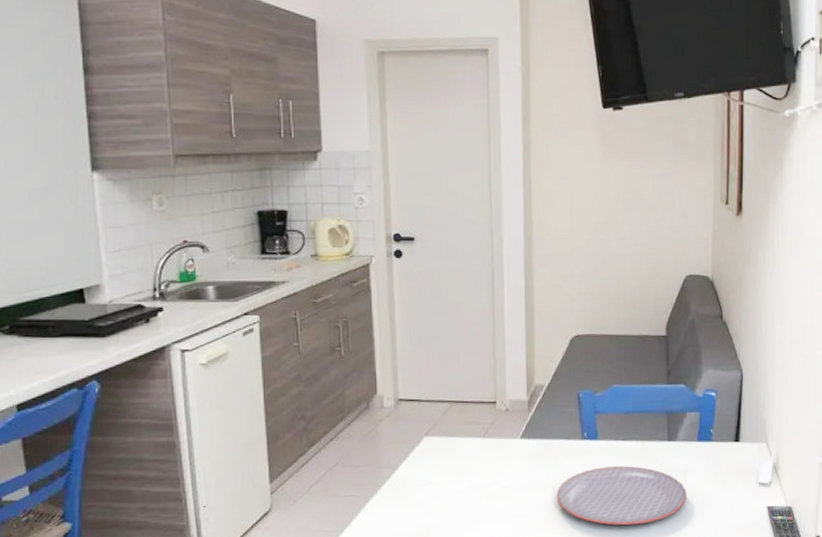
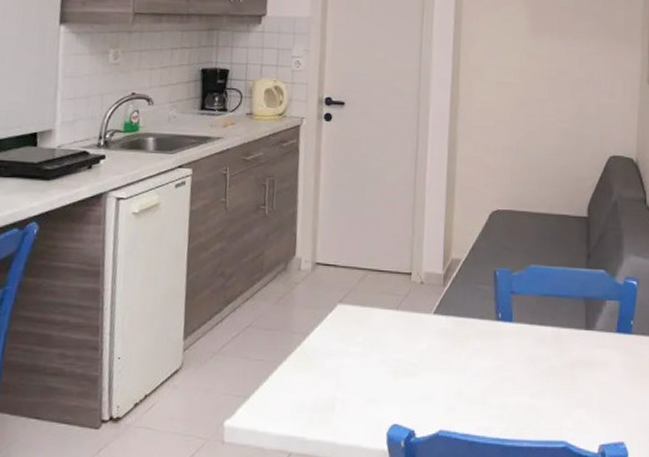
plate: present [556,465,688,526] -> none [466,352,604,419]

